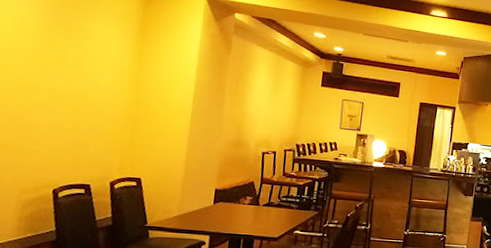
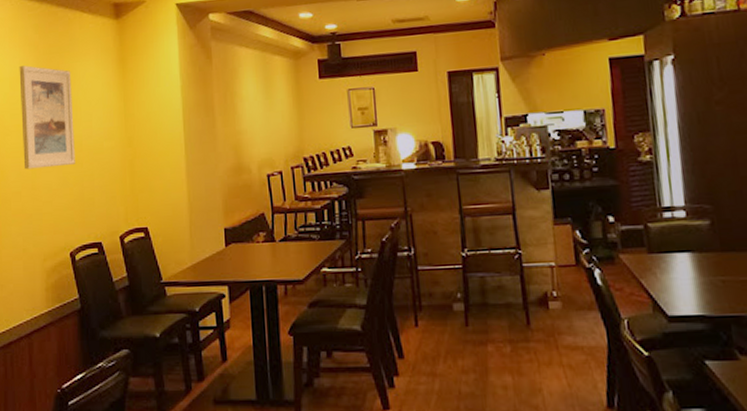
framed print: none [15,11,86,112] -> present [19,65,75,170]

